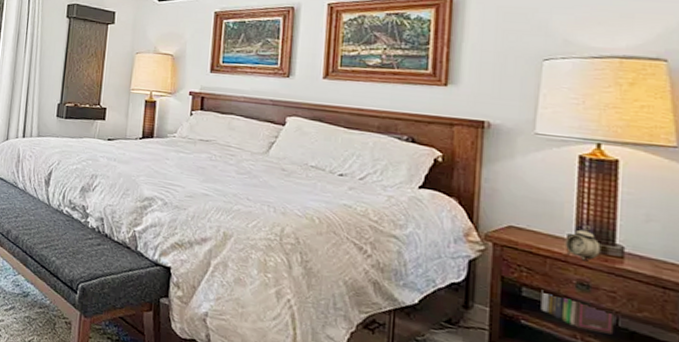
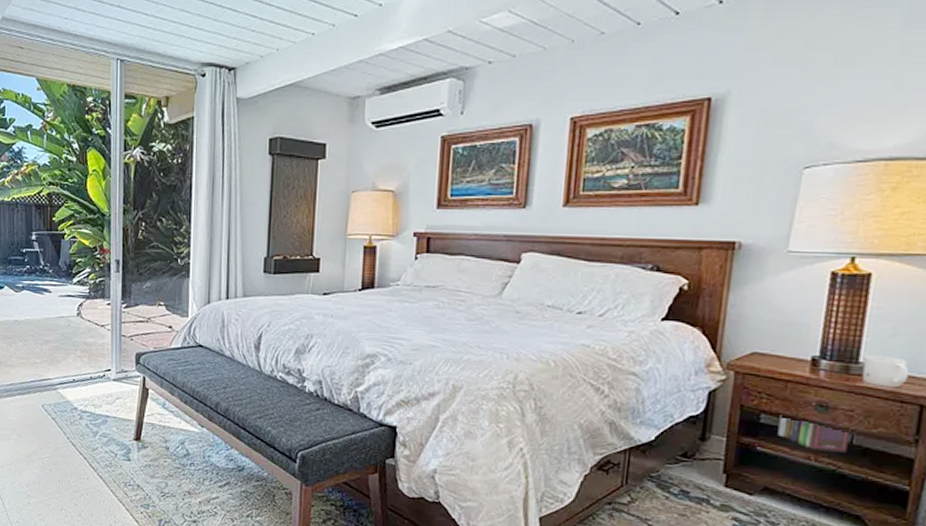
alarm clock: present [565,225,601,261] -> none [808,345,844,382]
mug: none [620,237,668,274] -> present [861,354,909,388]

